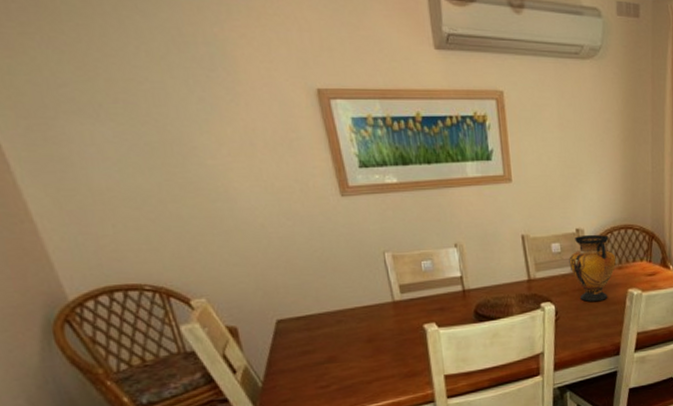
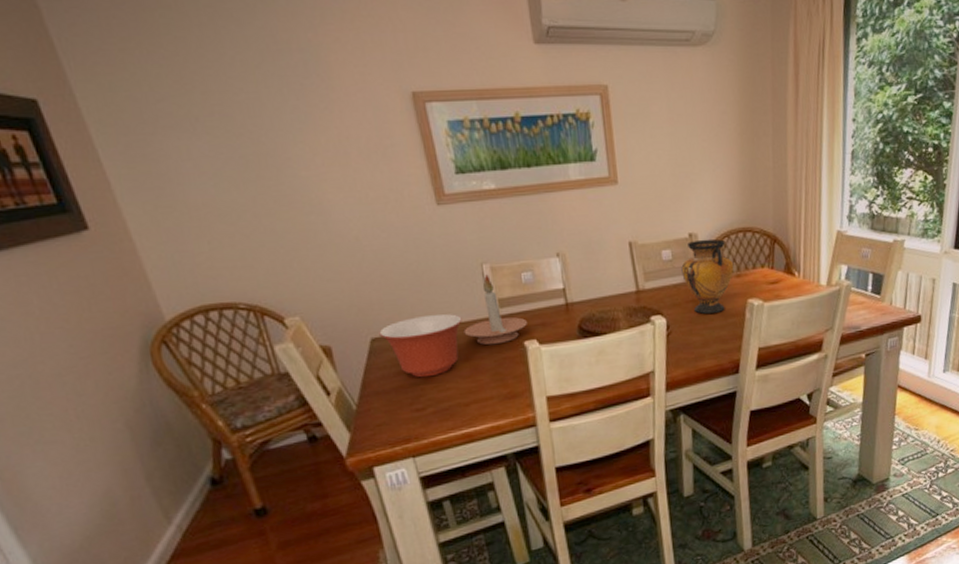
mixing bowl: none [284,298,365,358] -> present [379,314,463,378]
candle holder: none [366,262,427,327] -> present [463,274,527,345]

